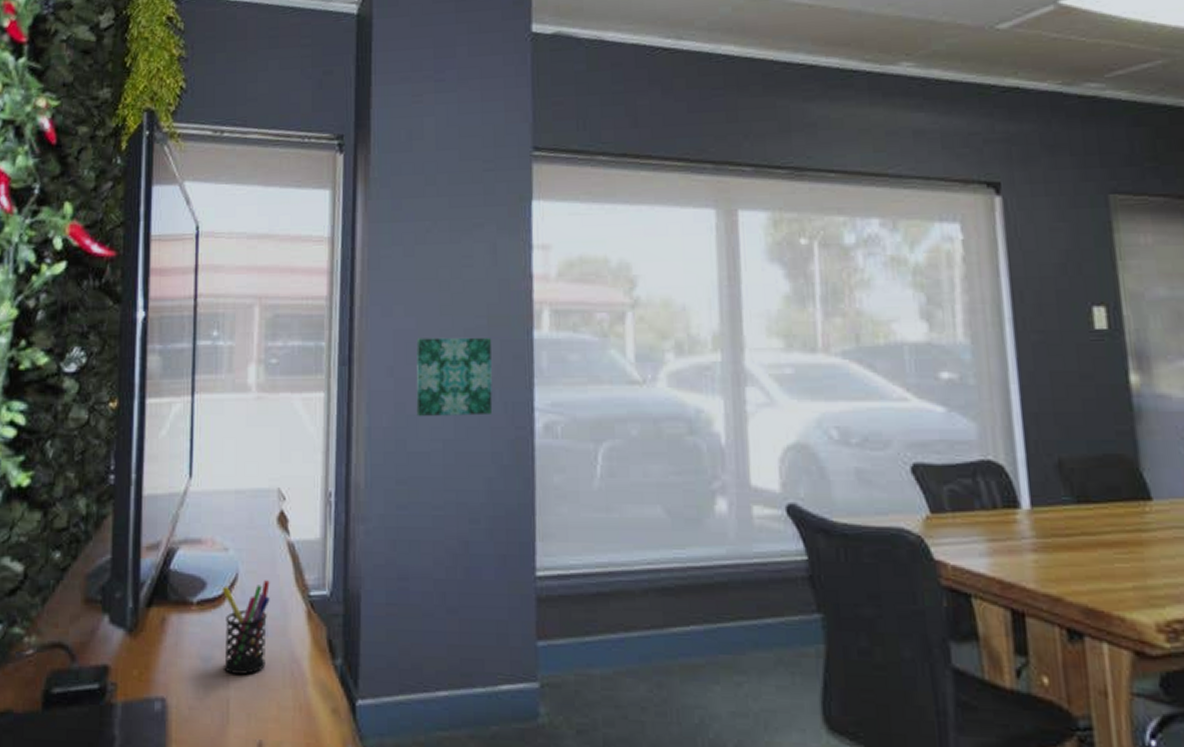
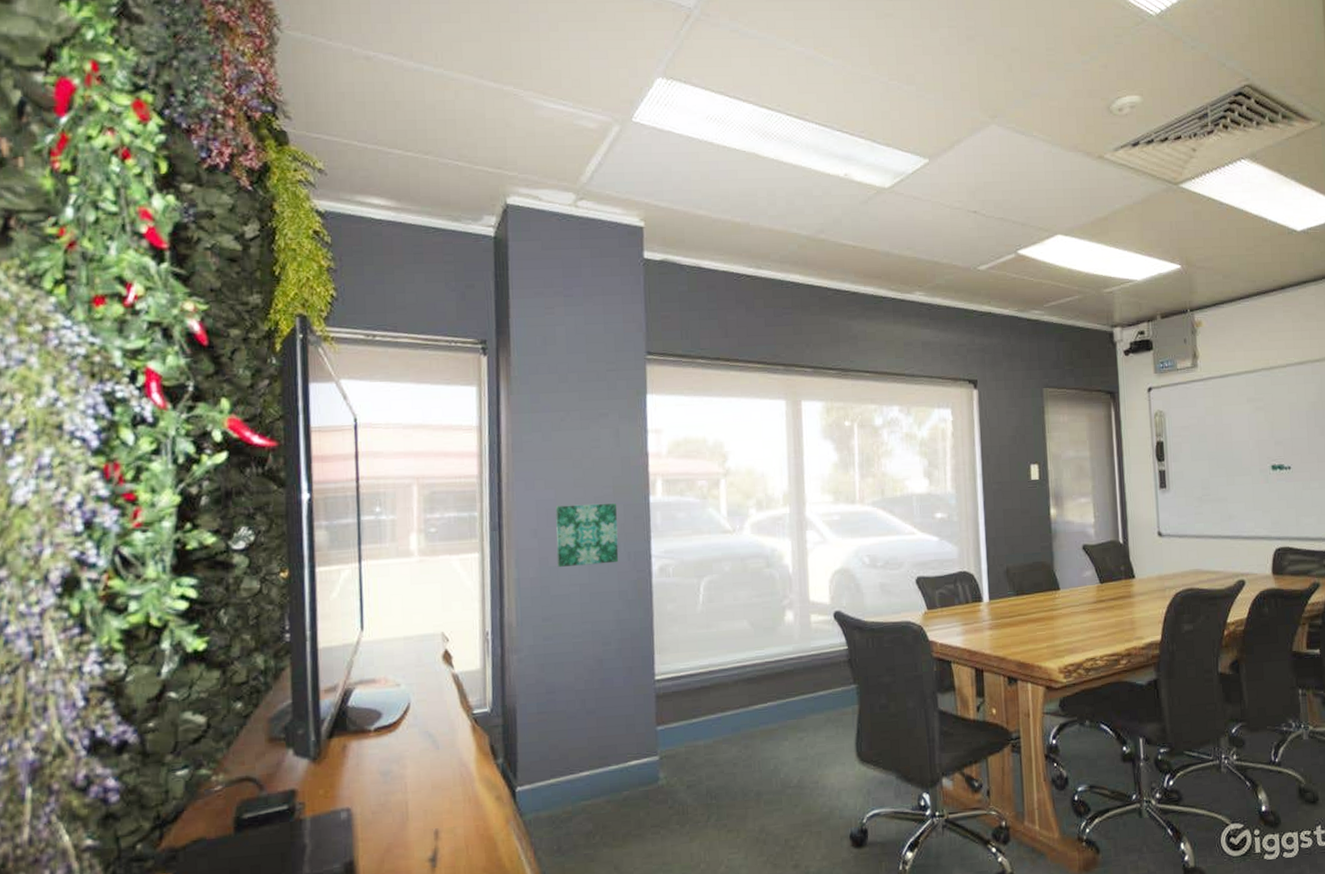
pen holder: present [222,580,270,674] -> none [396,705,439,782]

